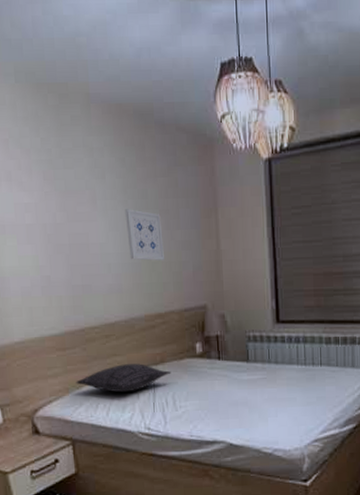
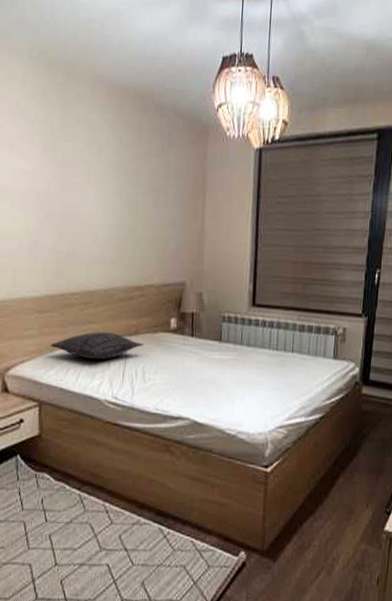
wall art: present [124,209,165,261] -> none [116,184,151,235]

